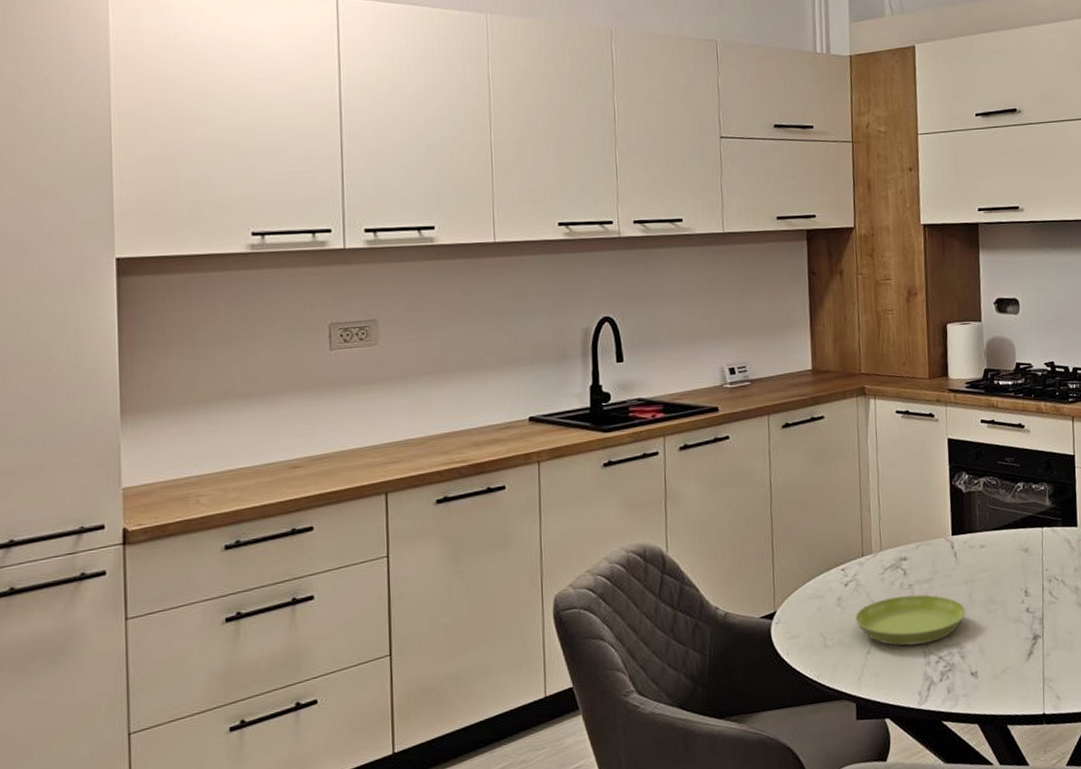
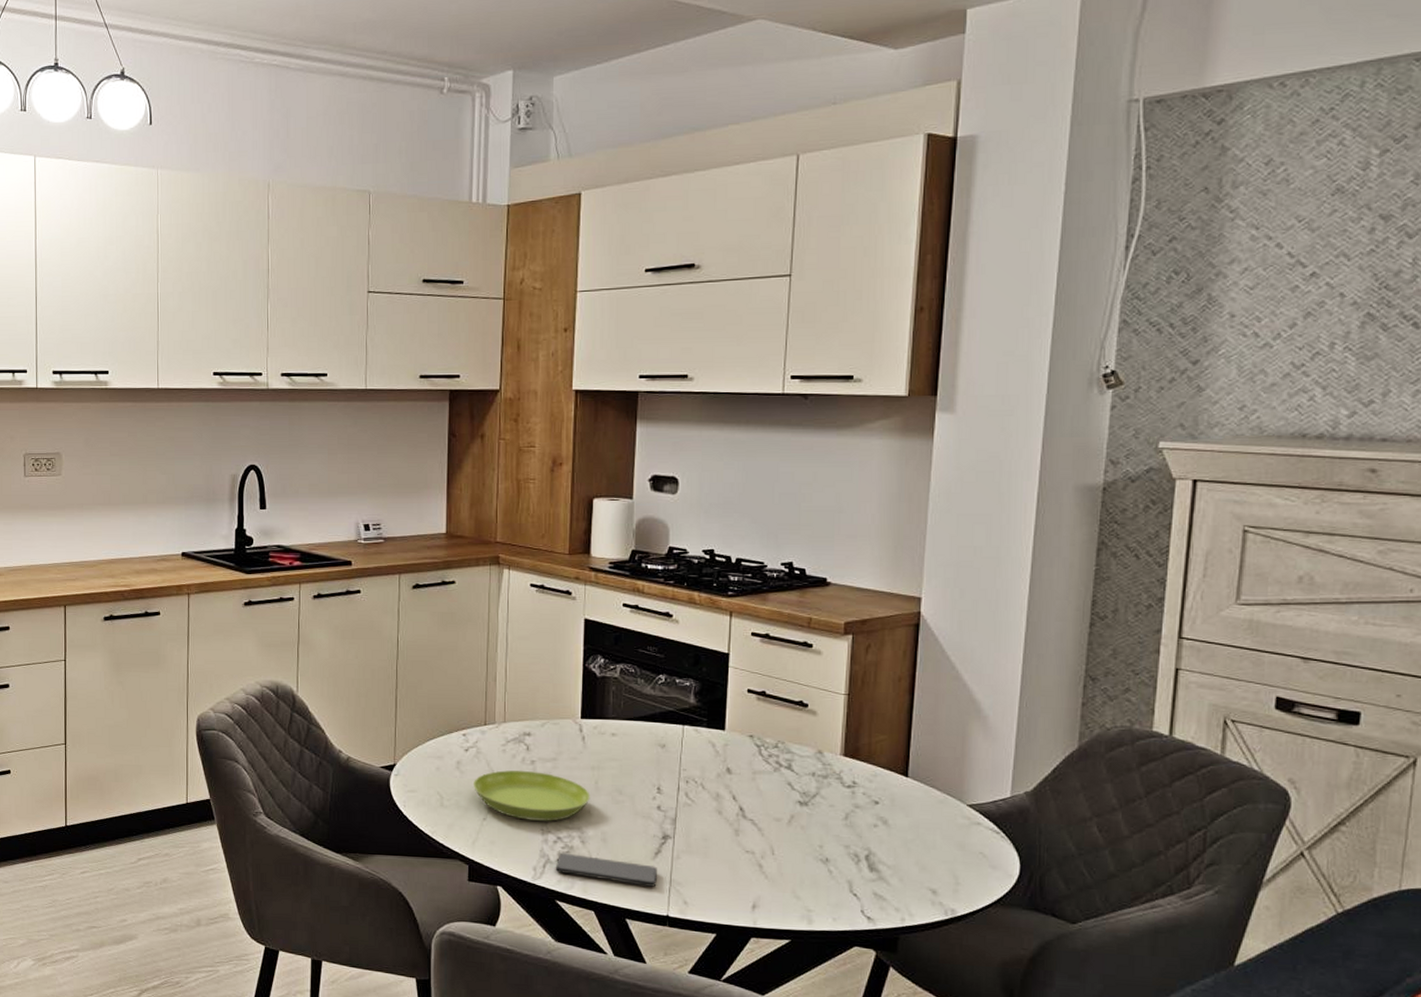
smartphone: none [939,667,1032,693] -> present [555,852,657,887]

